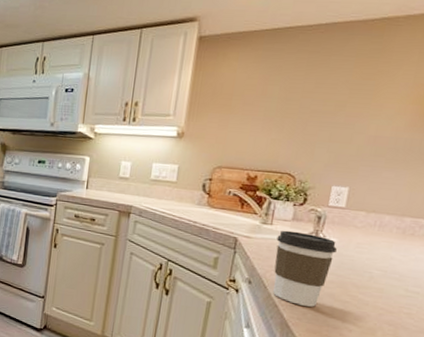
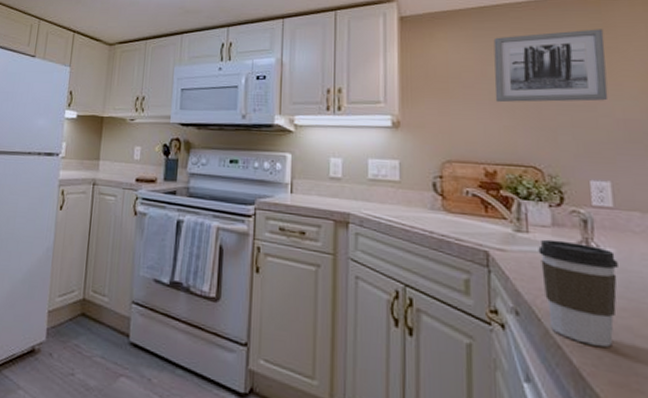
wall art: none [269,53,381,120] -> present [493,29,609,103]

